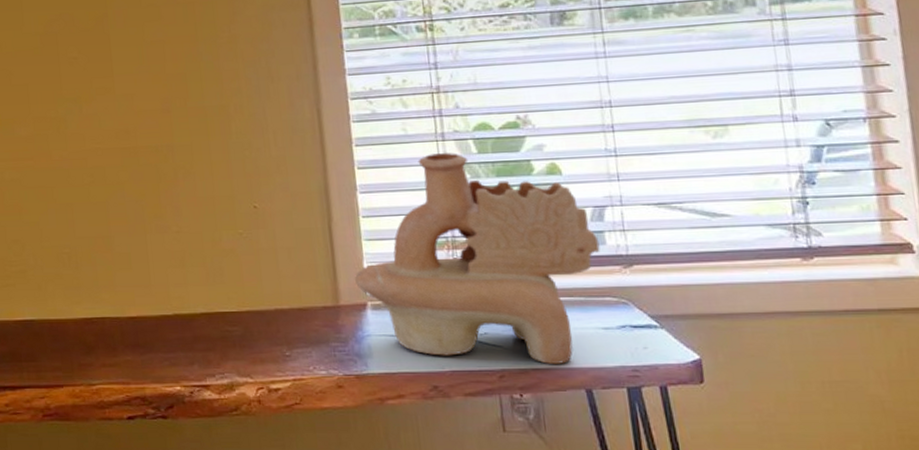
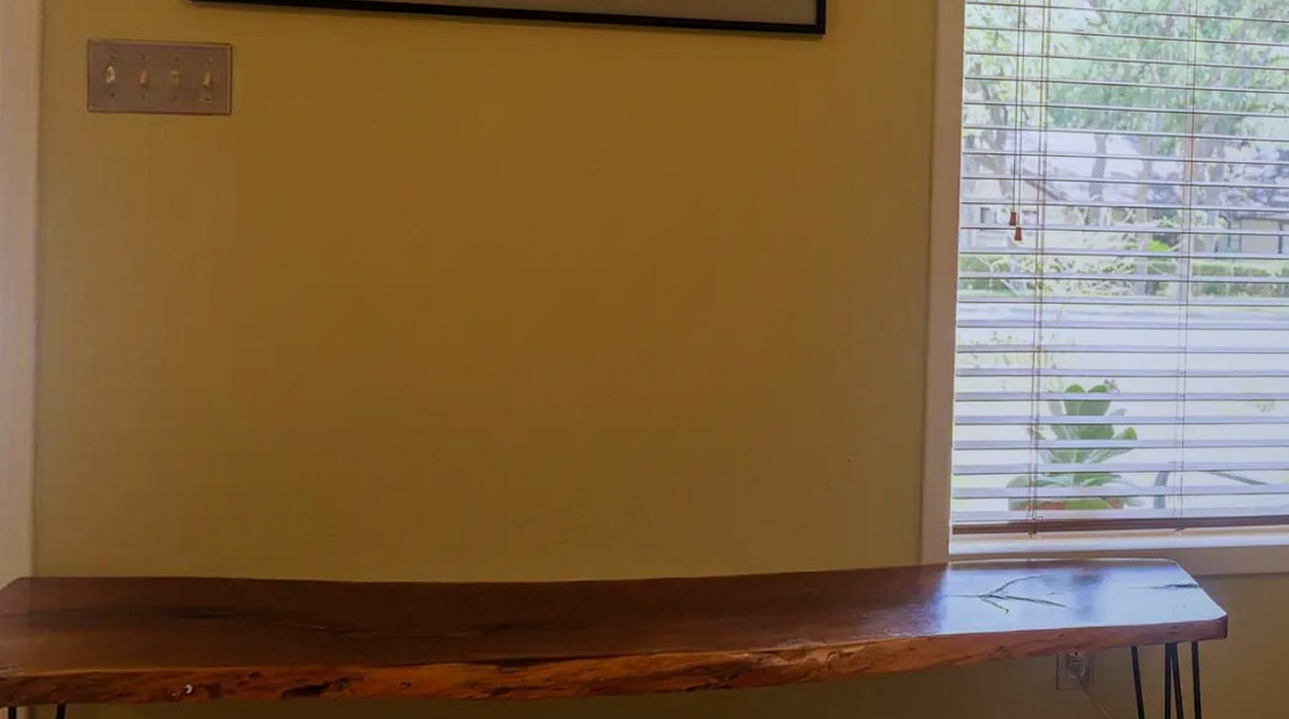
decorative vase: present [355,153,600,365] -> none [939,413,1160,624]

